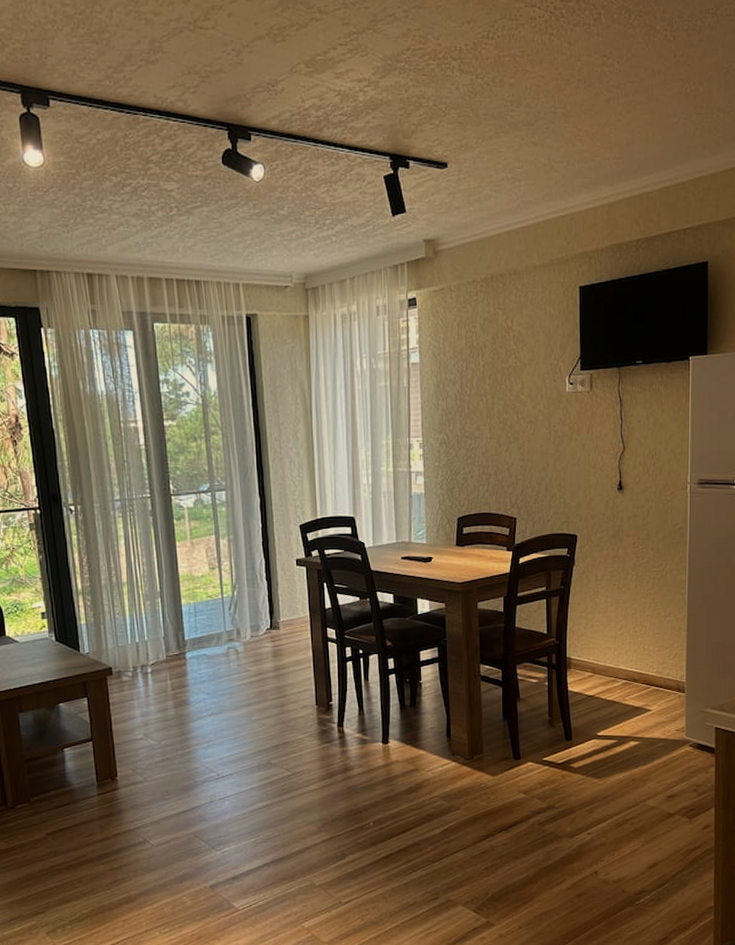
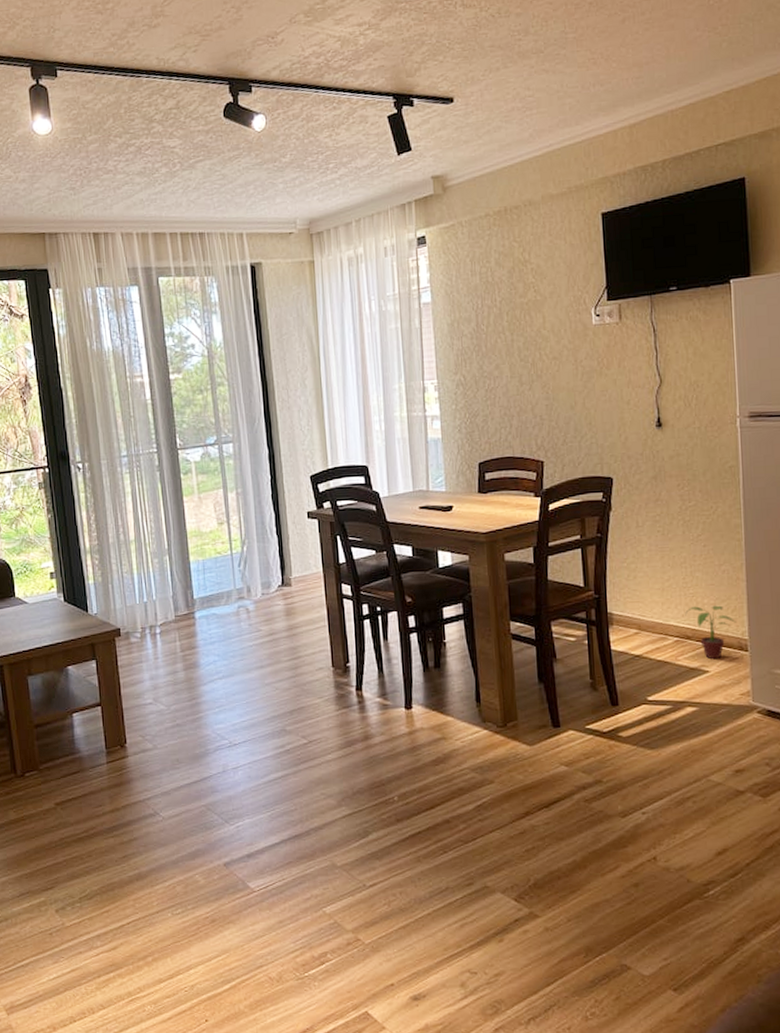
potted plant: none [633,652,676,700] -> present [685,605,736,660]

